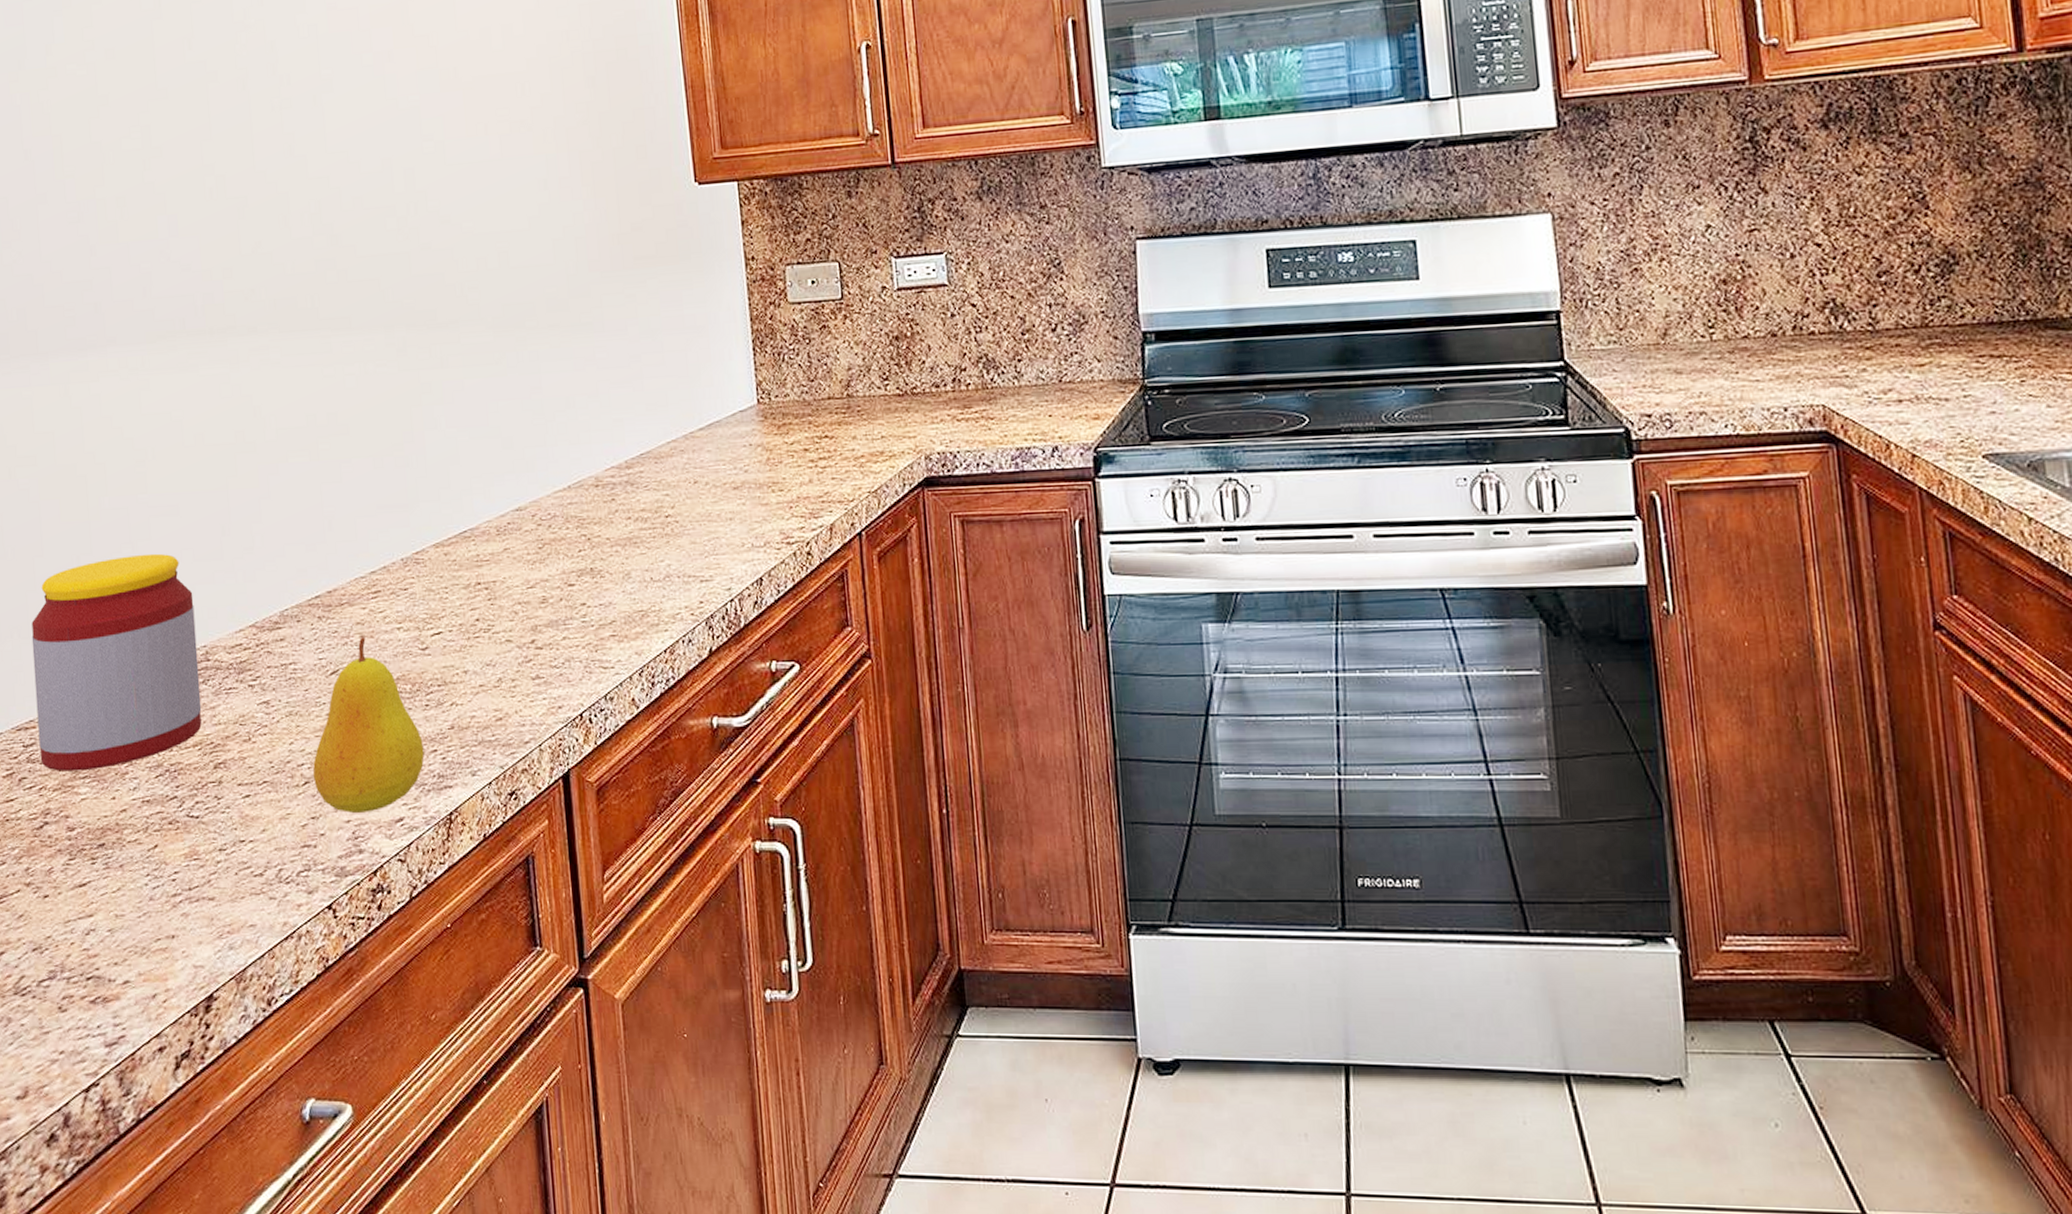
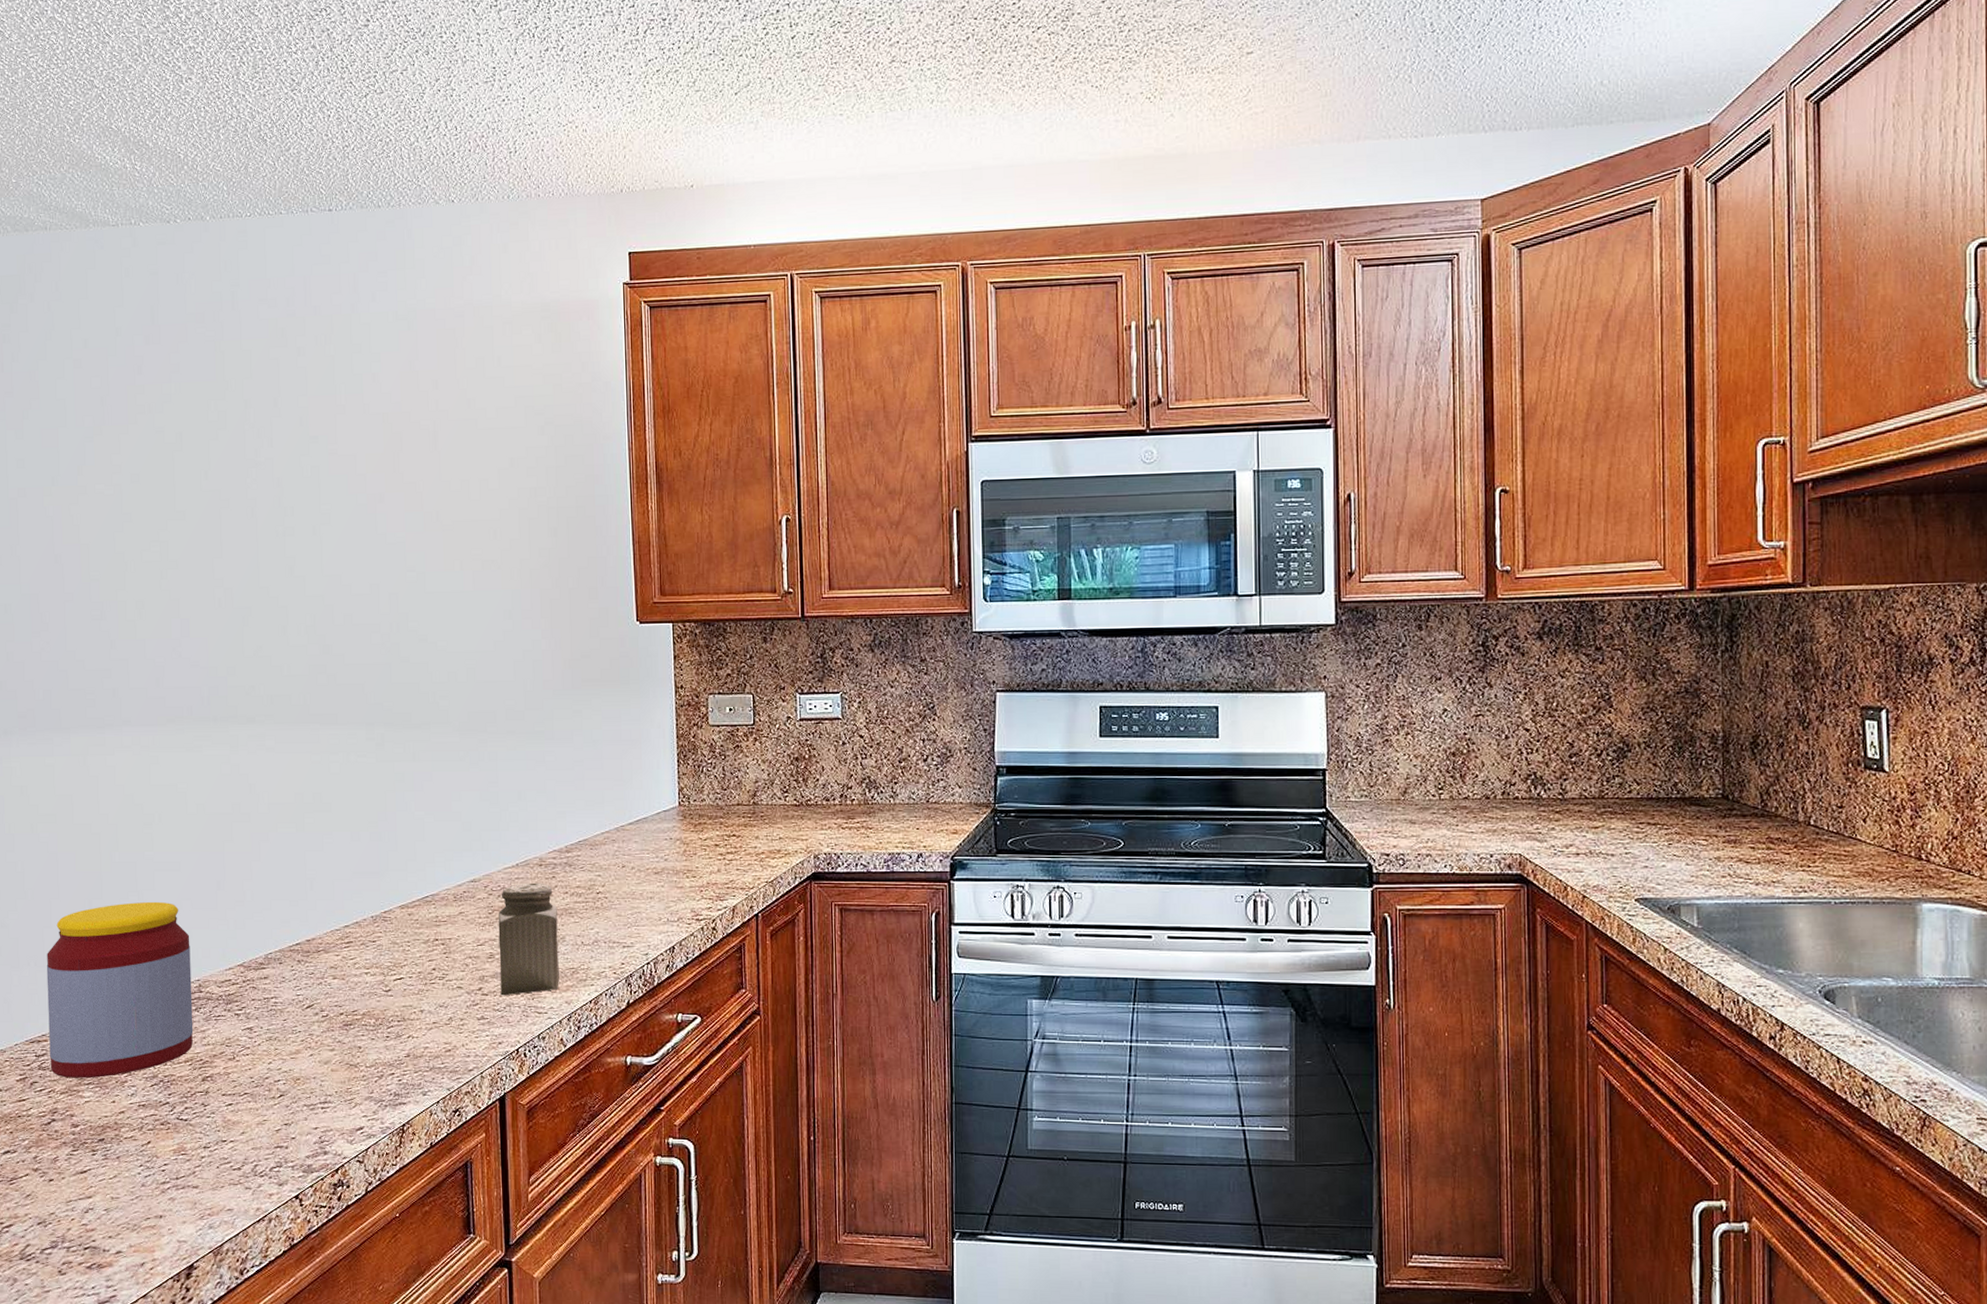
fruit: present [312,637,424,813] -> none [287,979,383,1122]
salt shaker: none [549,507,627,649] -> present [498,882,559,996]

